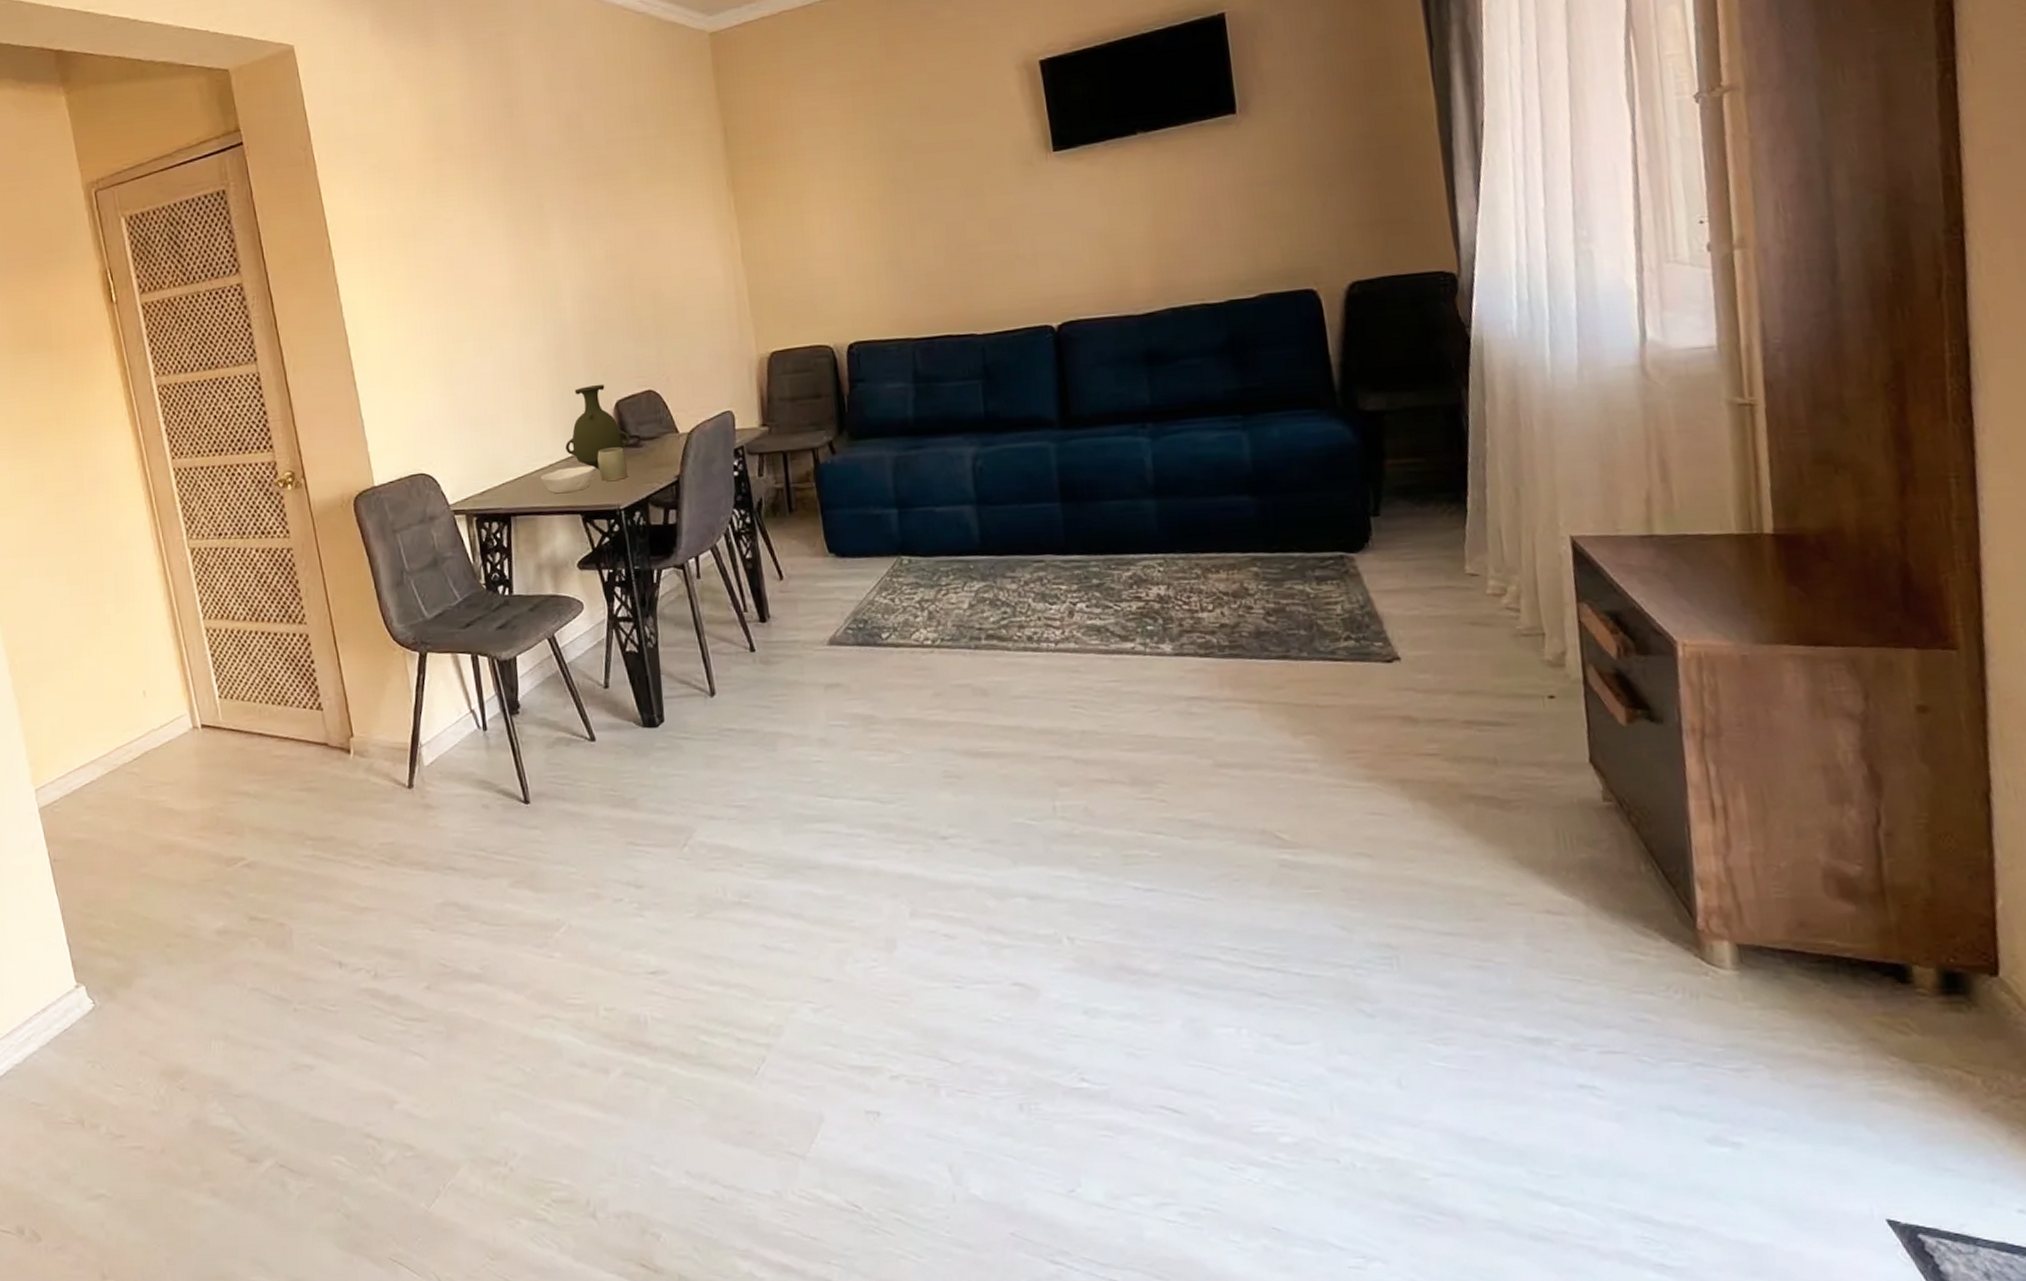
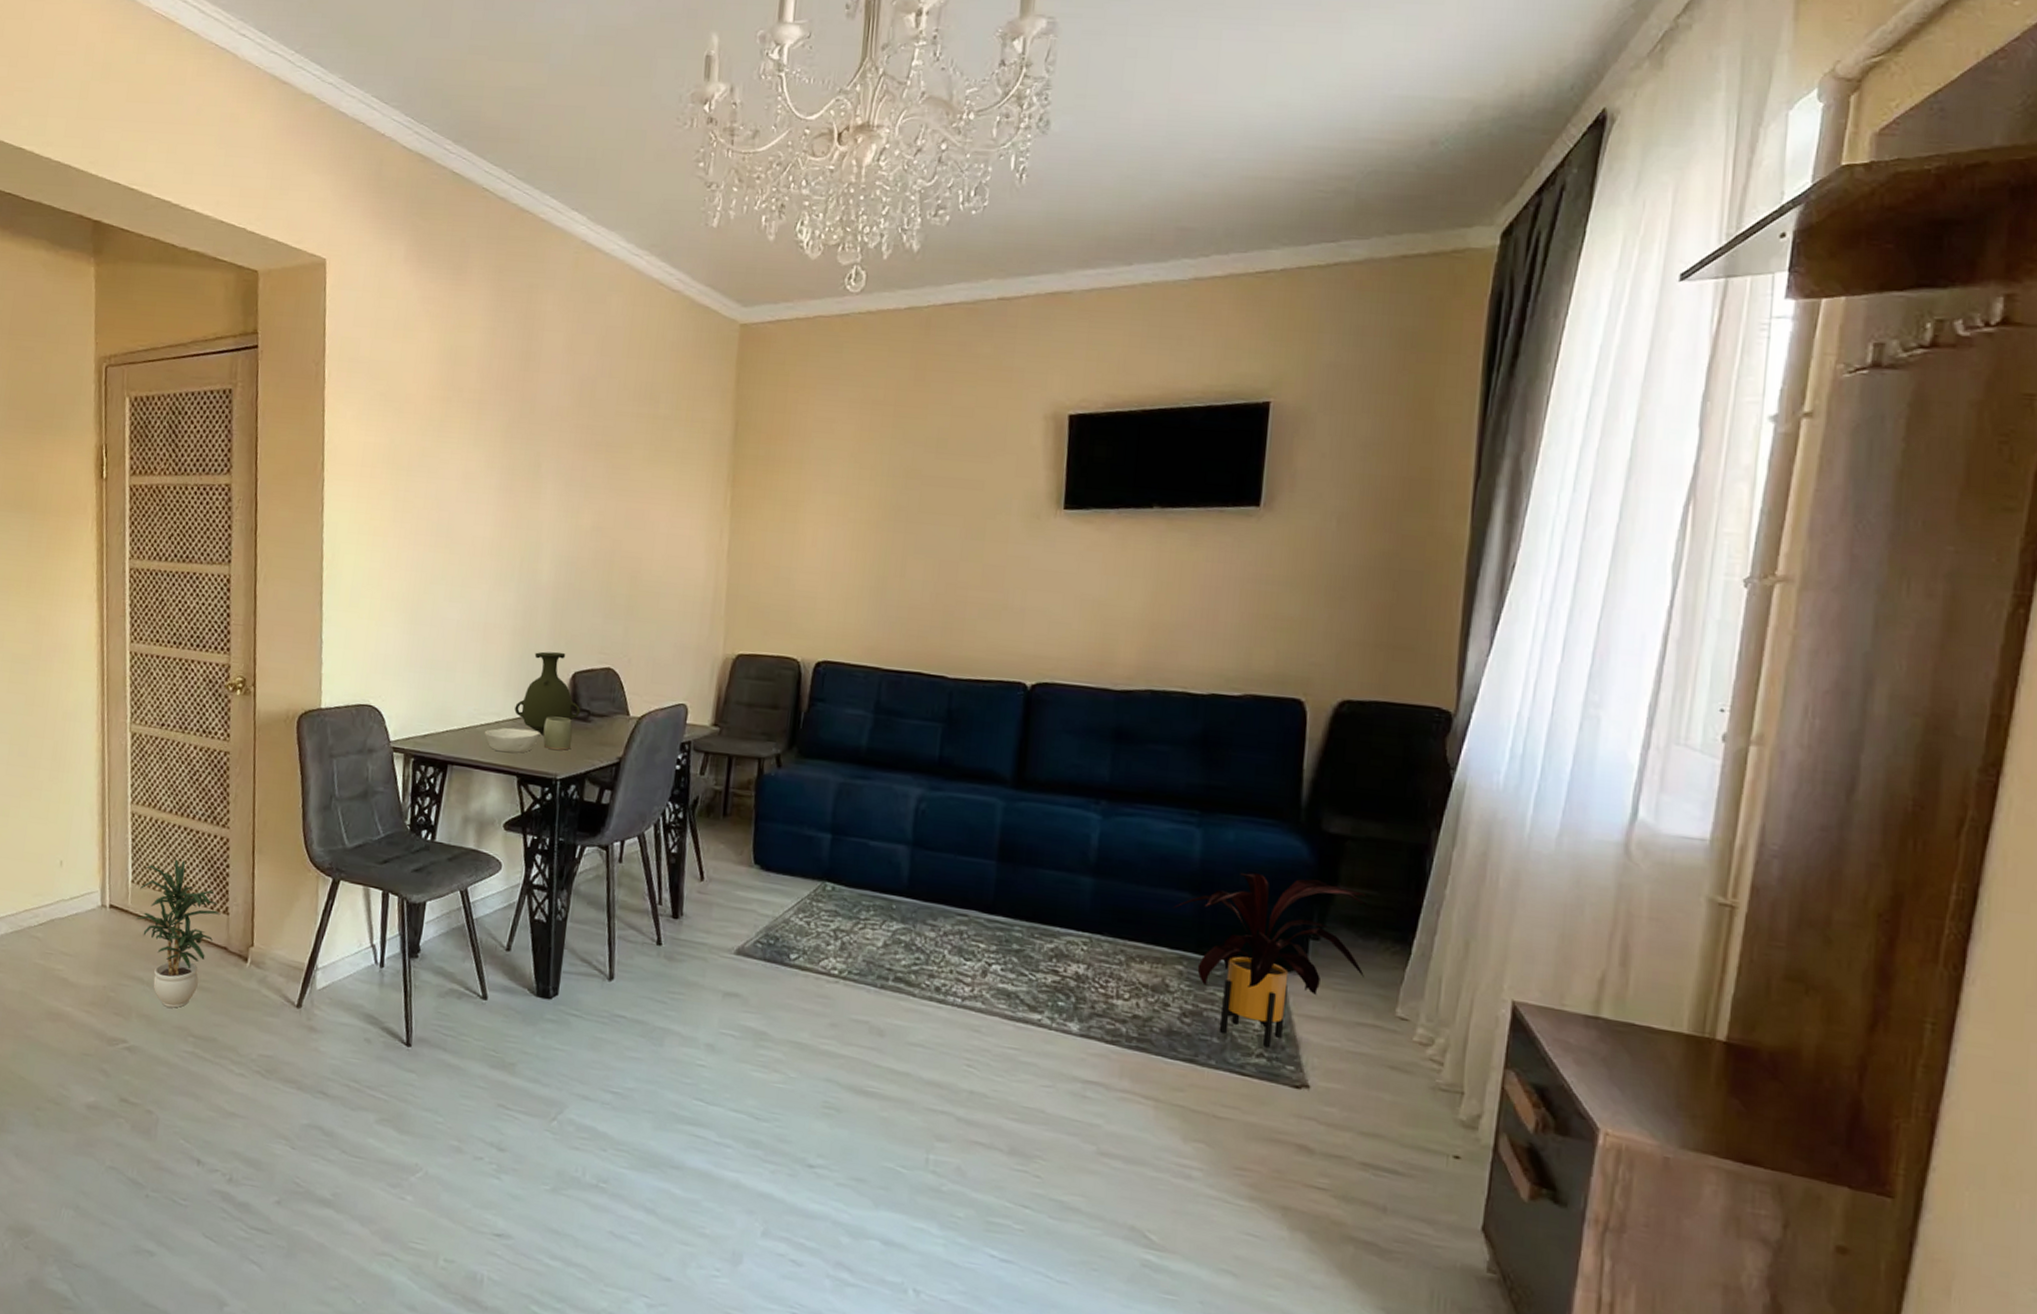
potted plant: none [228,665,315,815] -> present [135,859,221,1008]
house plant: none [1236,458,1428,630] -> present [1173,871,1368,1048]

